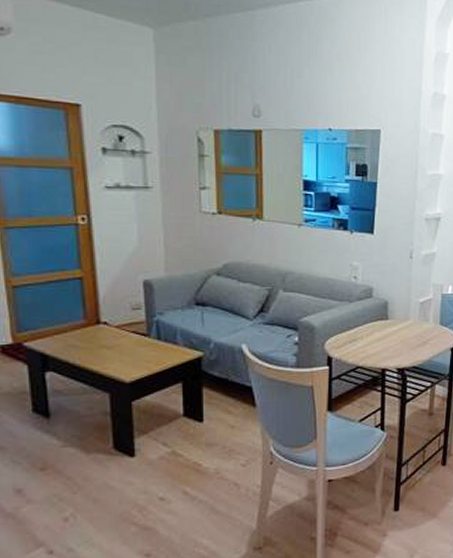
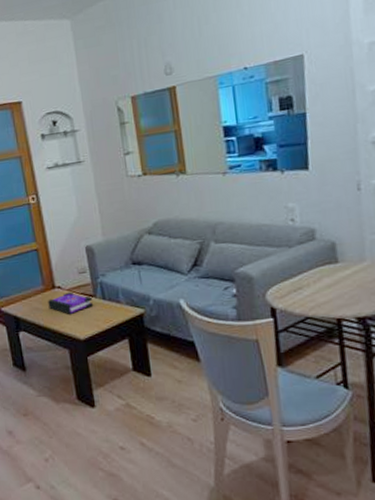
board game: none [89,329,146,355] -> present [48,292,94,315]

